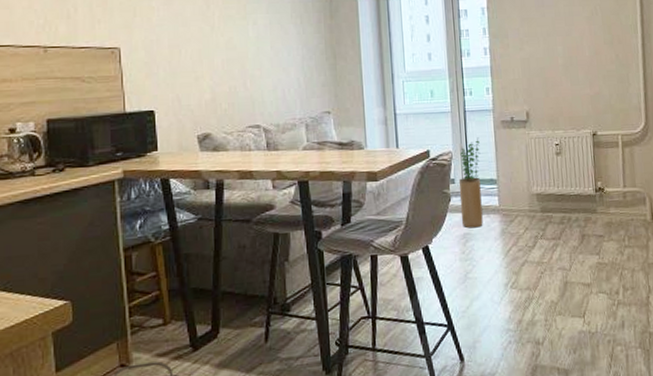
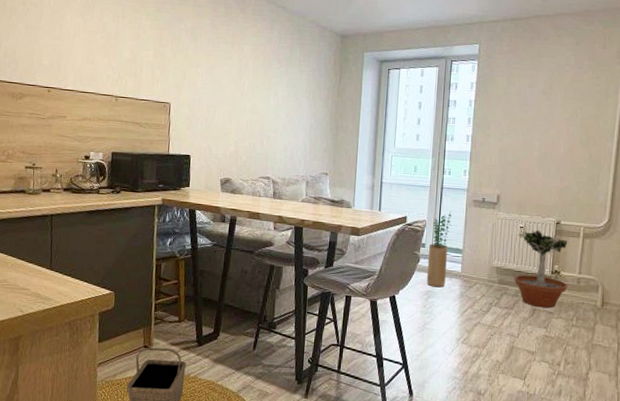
potted tree: none [556,138,614,233] -> present [514,228,568,308]

